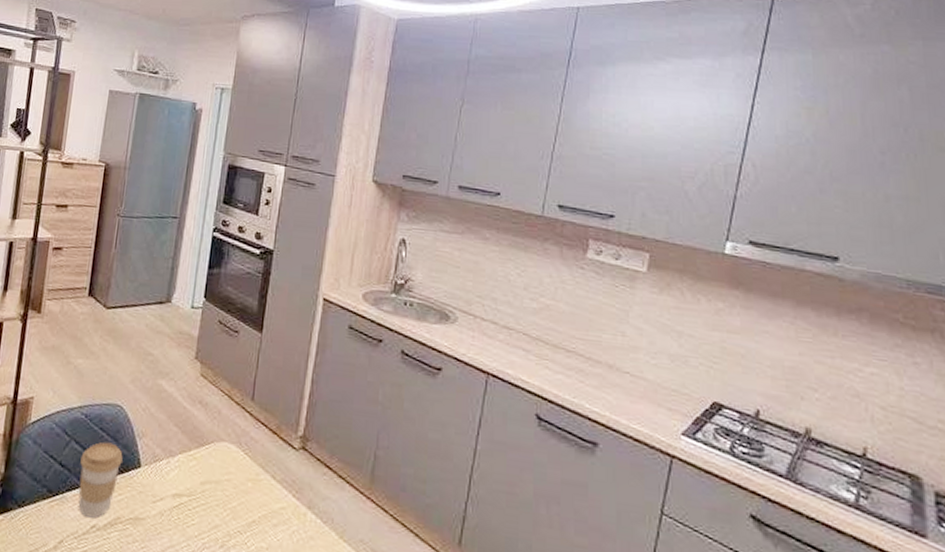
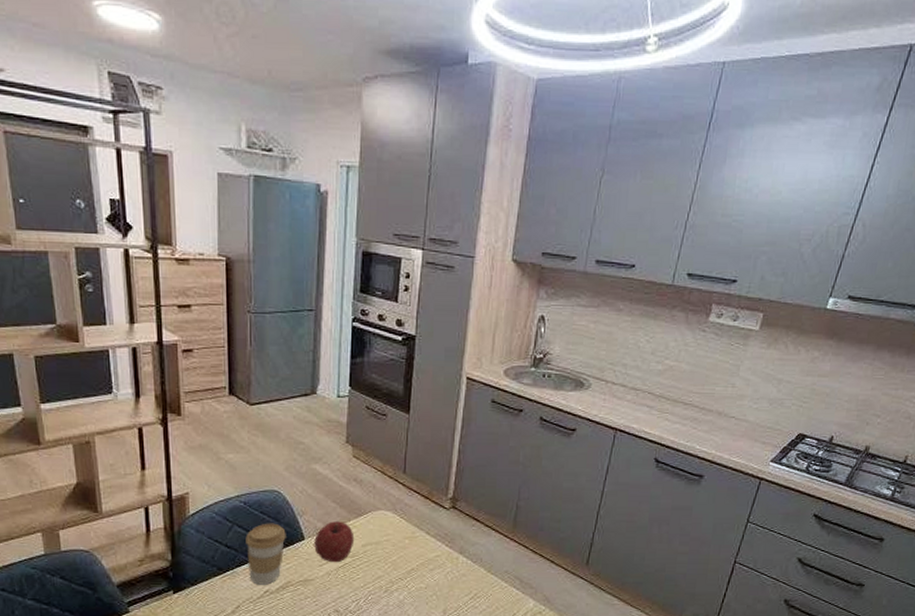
fruit: none [150,448,194,501] -> present [314,521,355,563]

